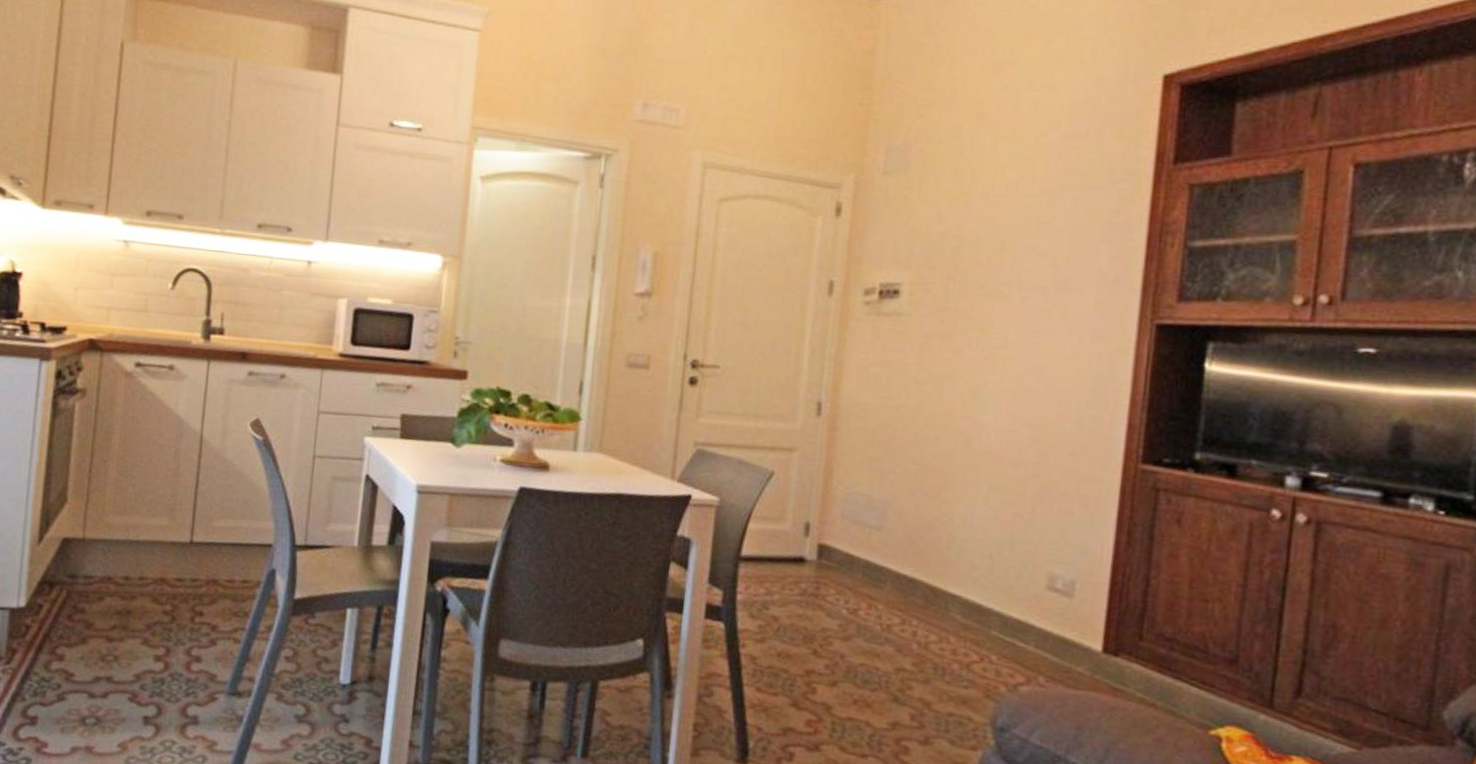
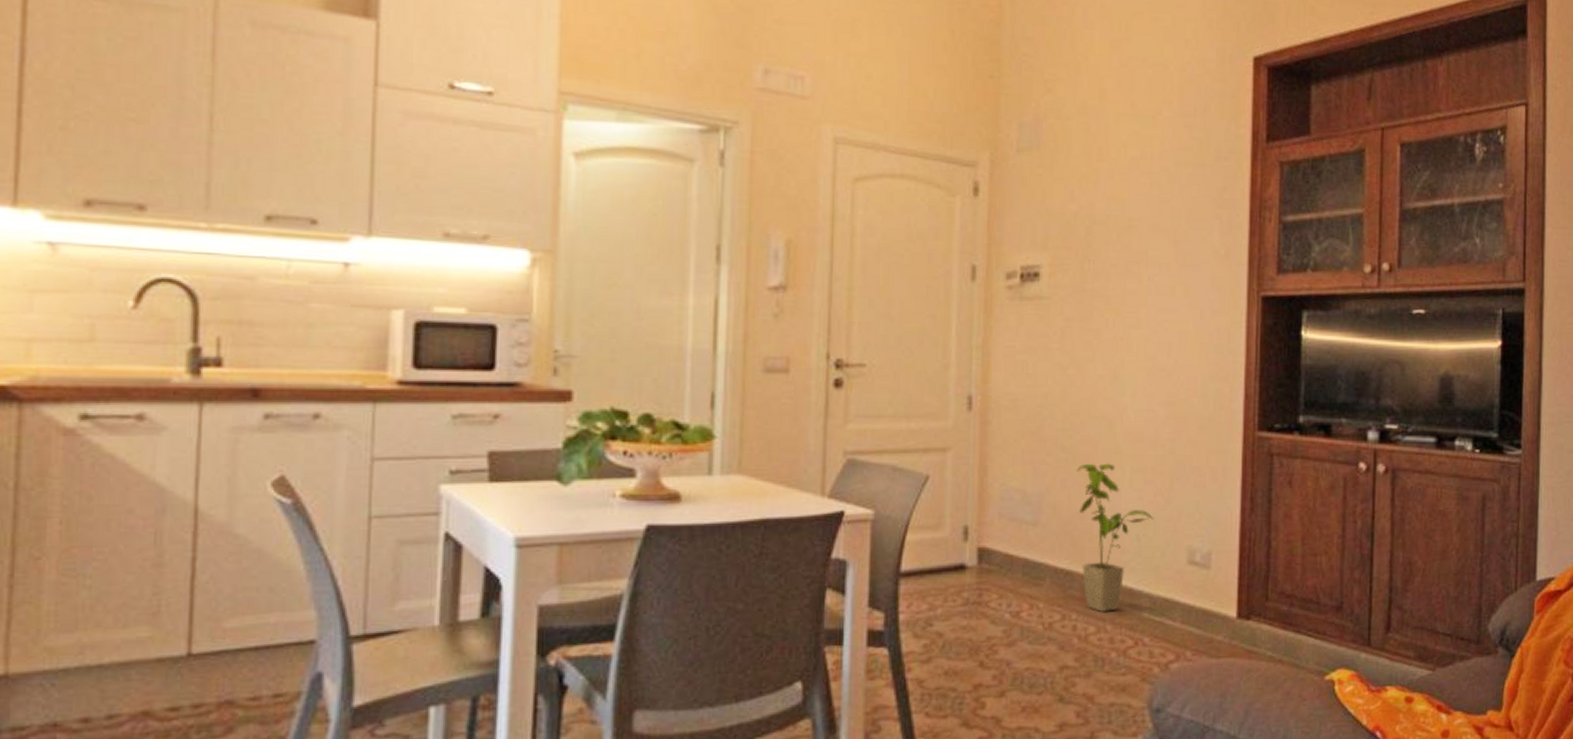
house plant: none [926,477,1011,624] -> present [1076,463,1154,612]

